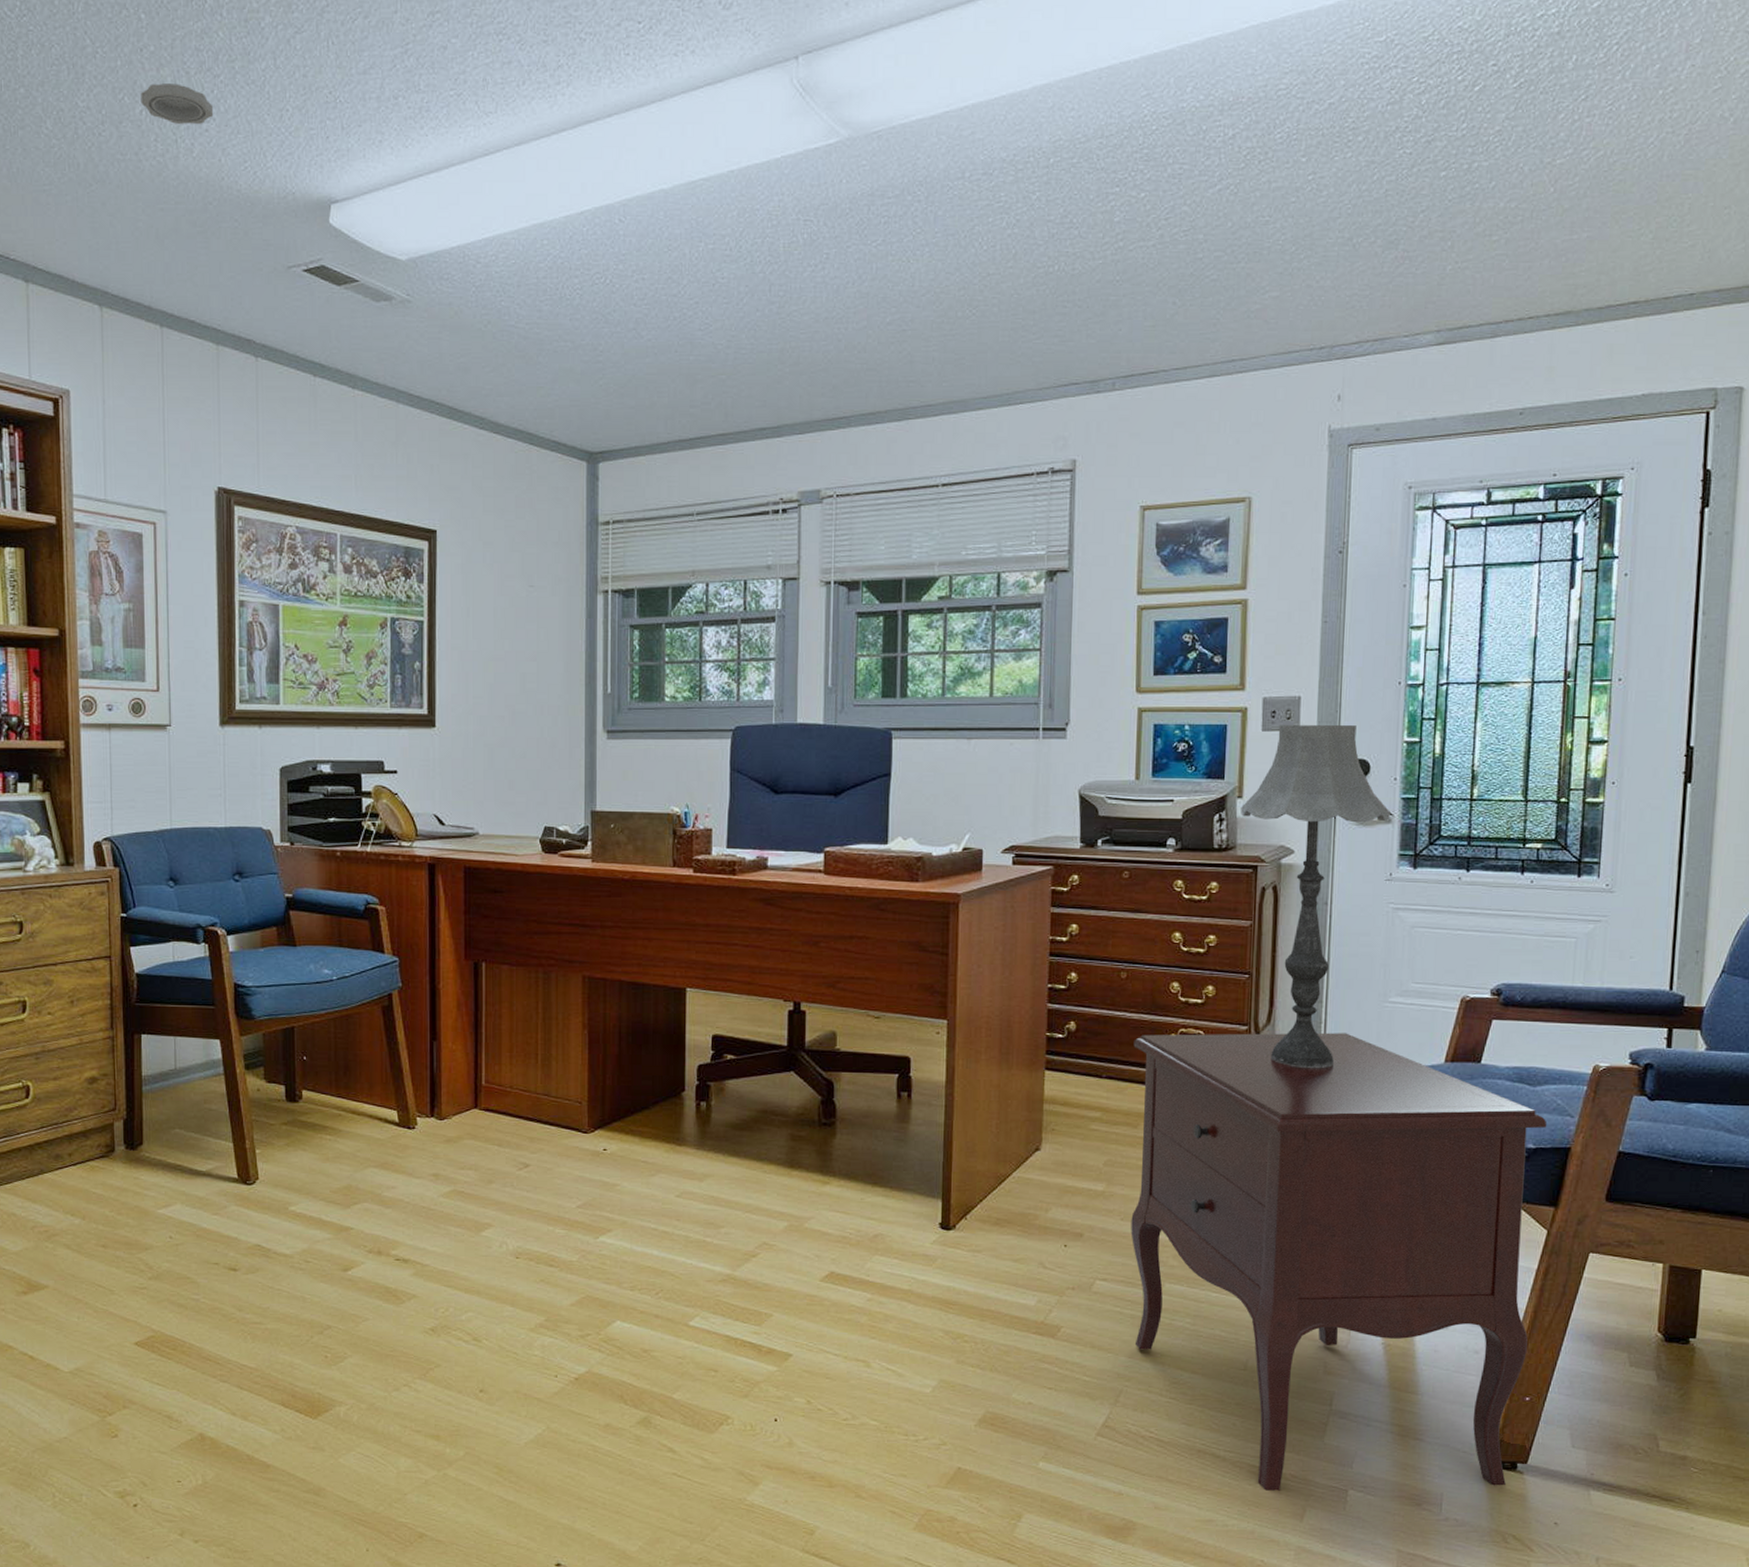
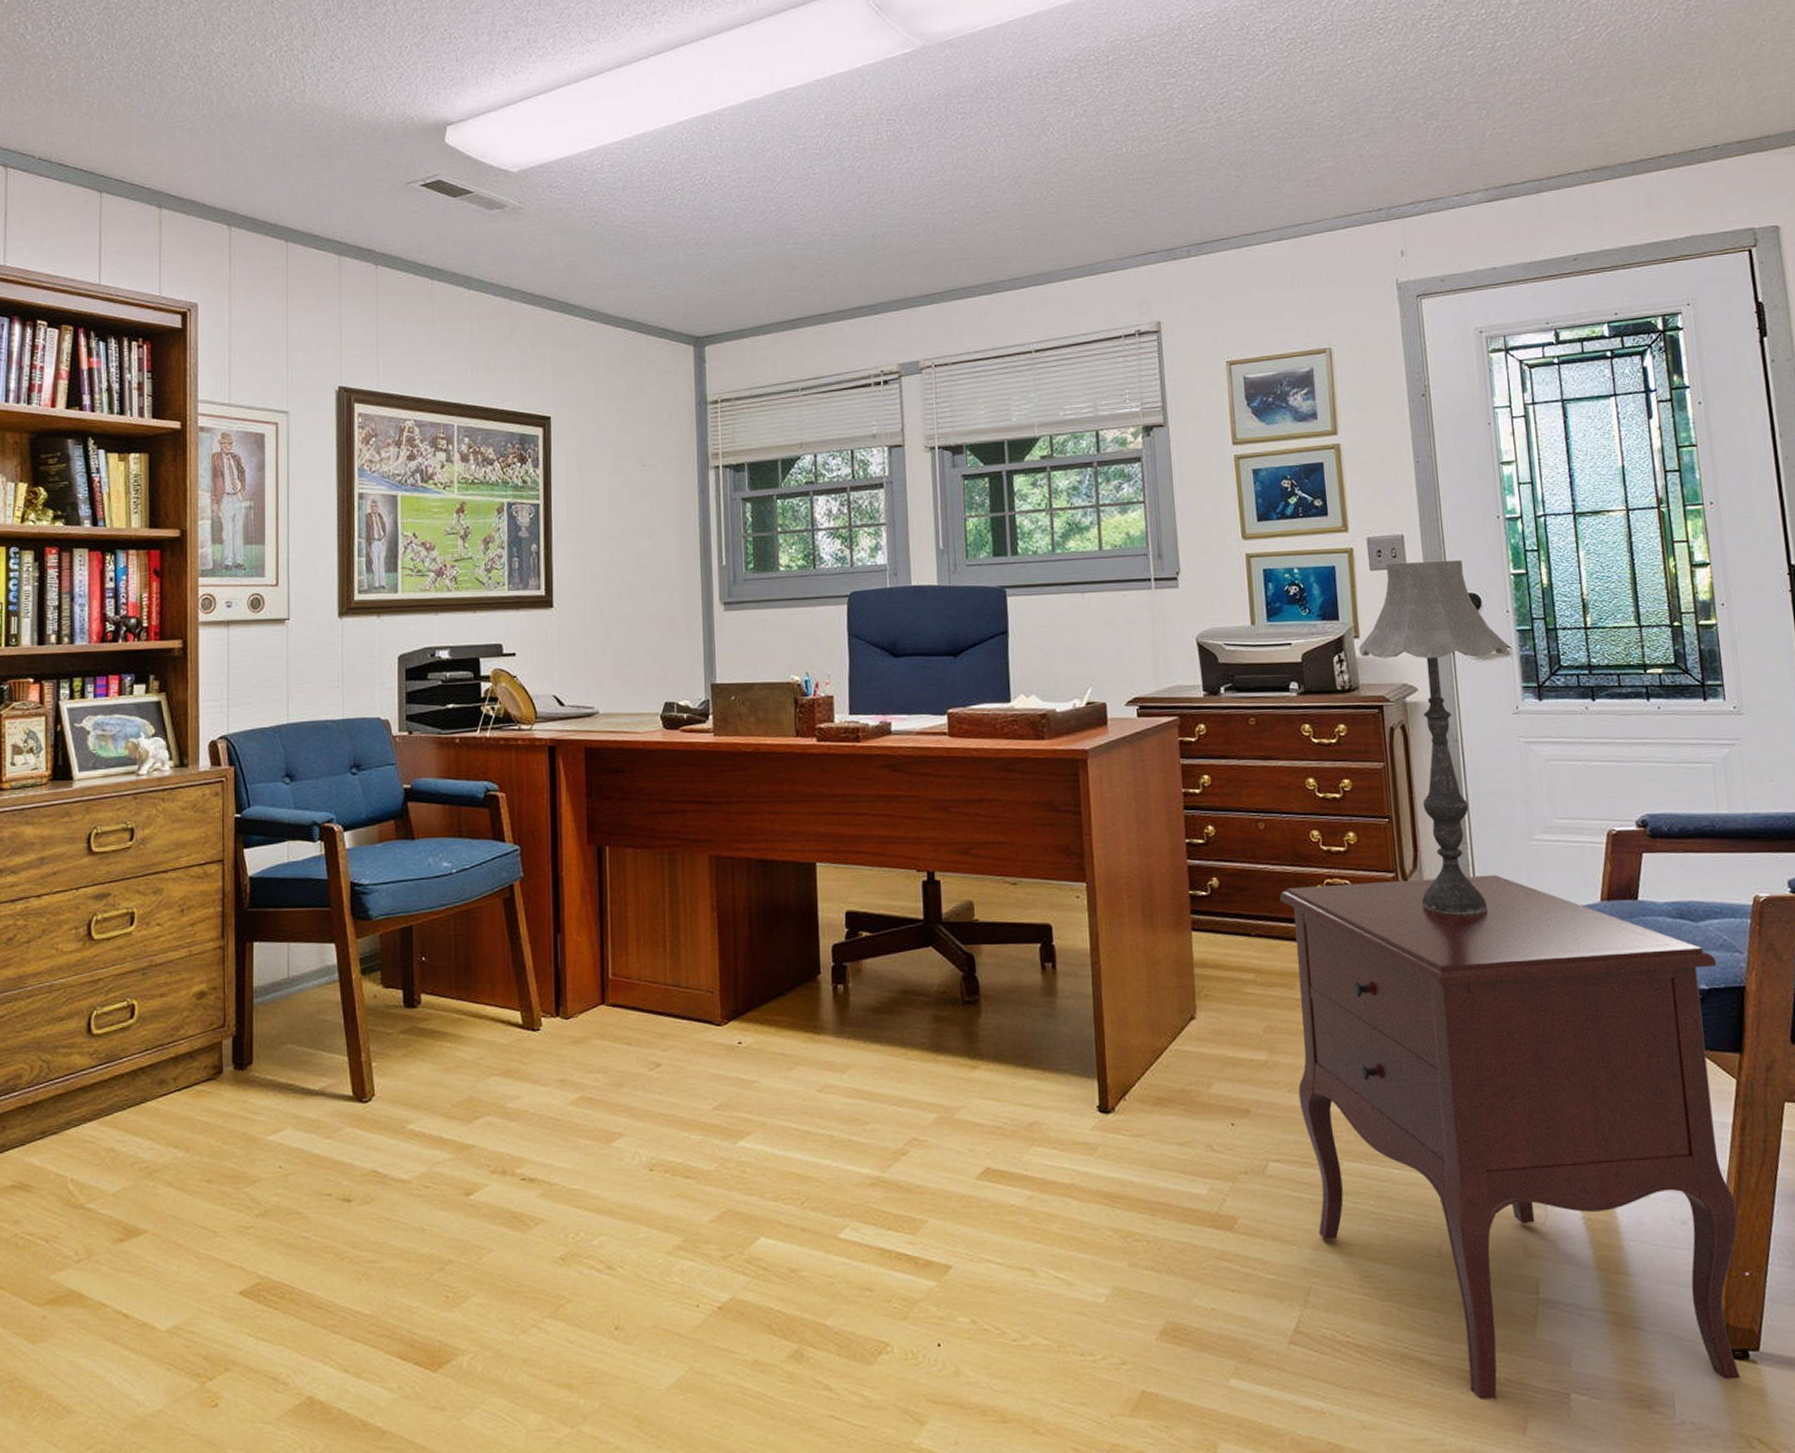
smoke detector: present [141,83,214,125] -> none [271,29,338,63]

